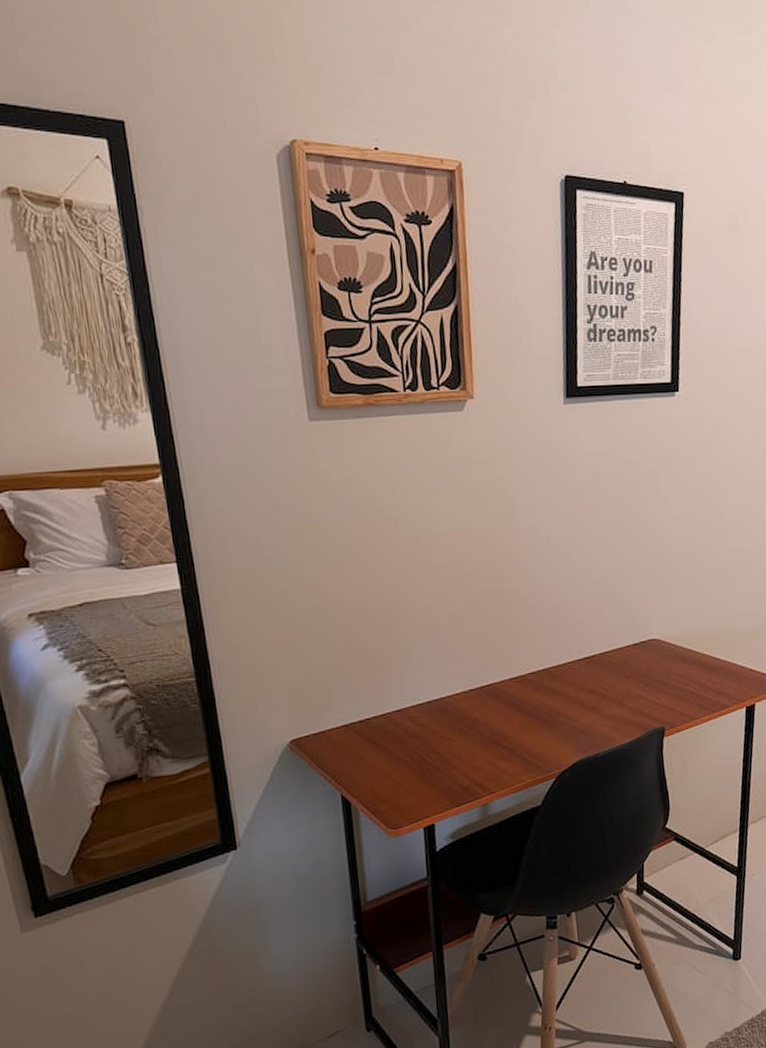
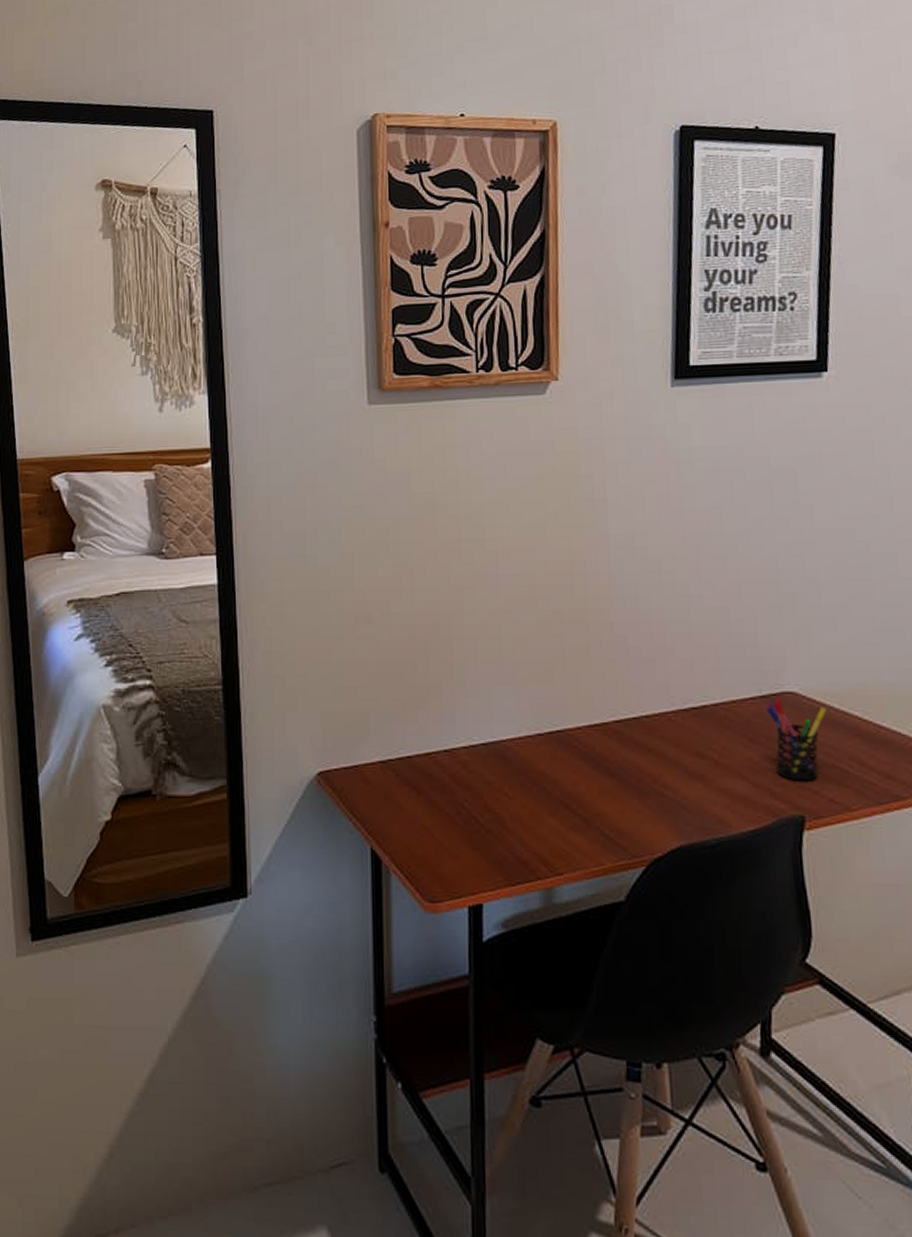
pen holder: none [638,645,679,703] -> present [766,699,827,781]

